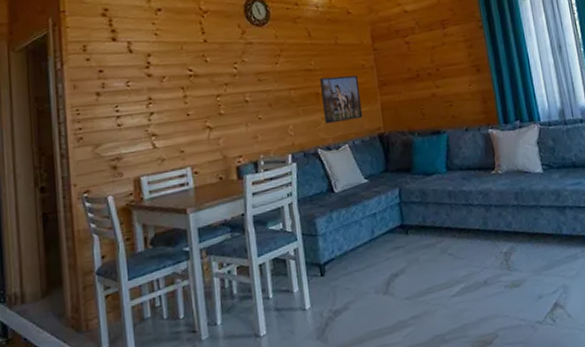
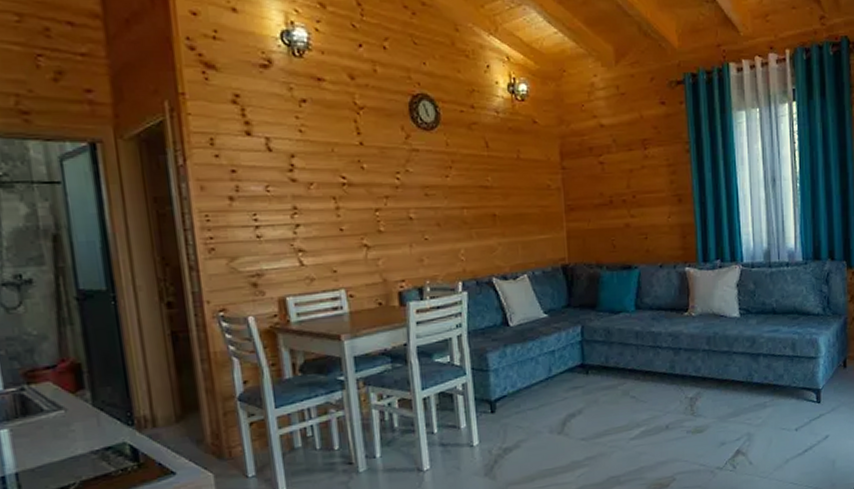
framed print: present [319,75,363,124] -> none [497,196,546,251]

